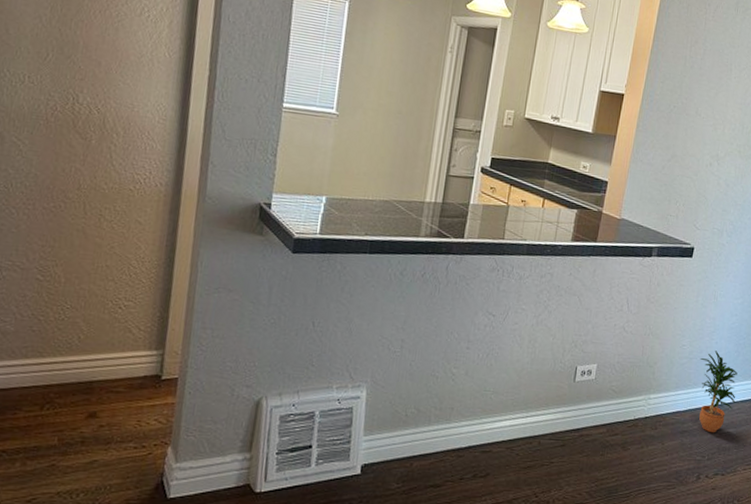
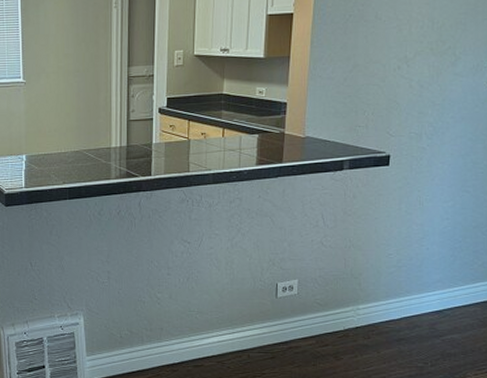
potted plant: present [699,351,738,433] -> none [410,257,457,340]

